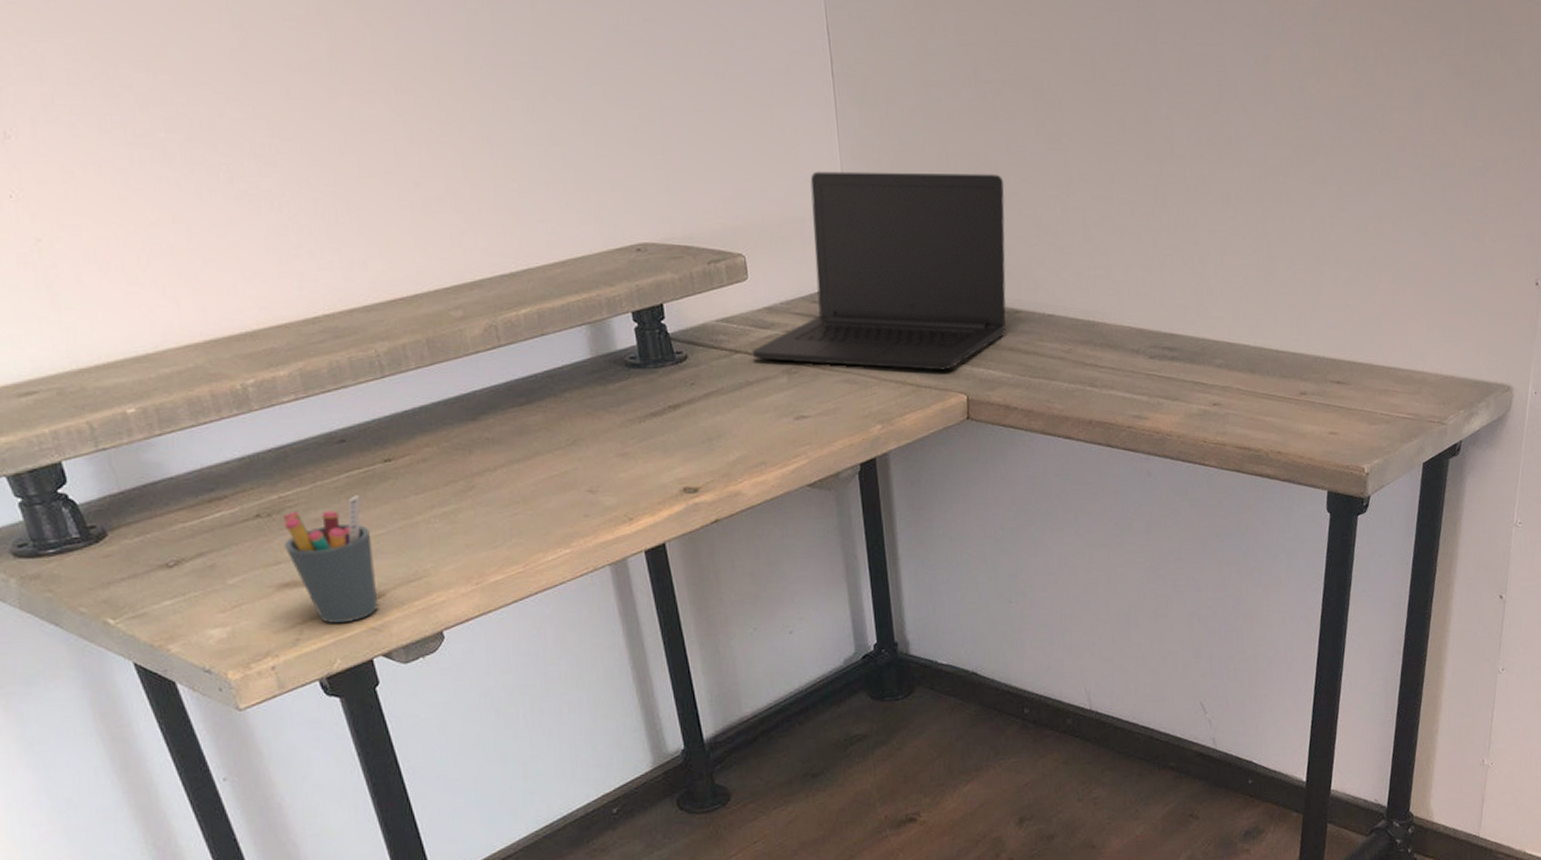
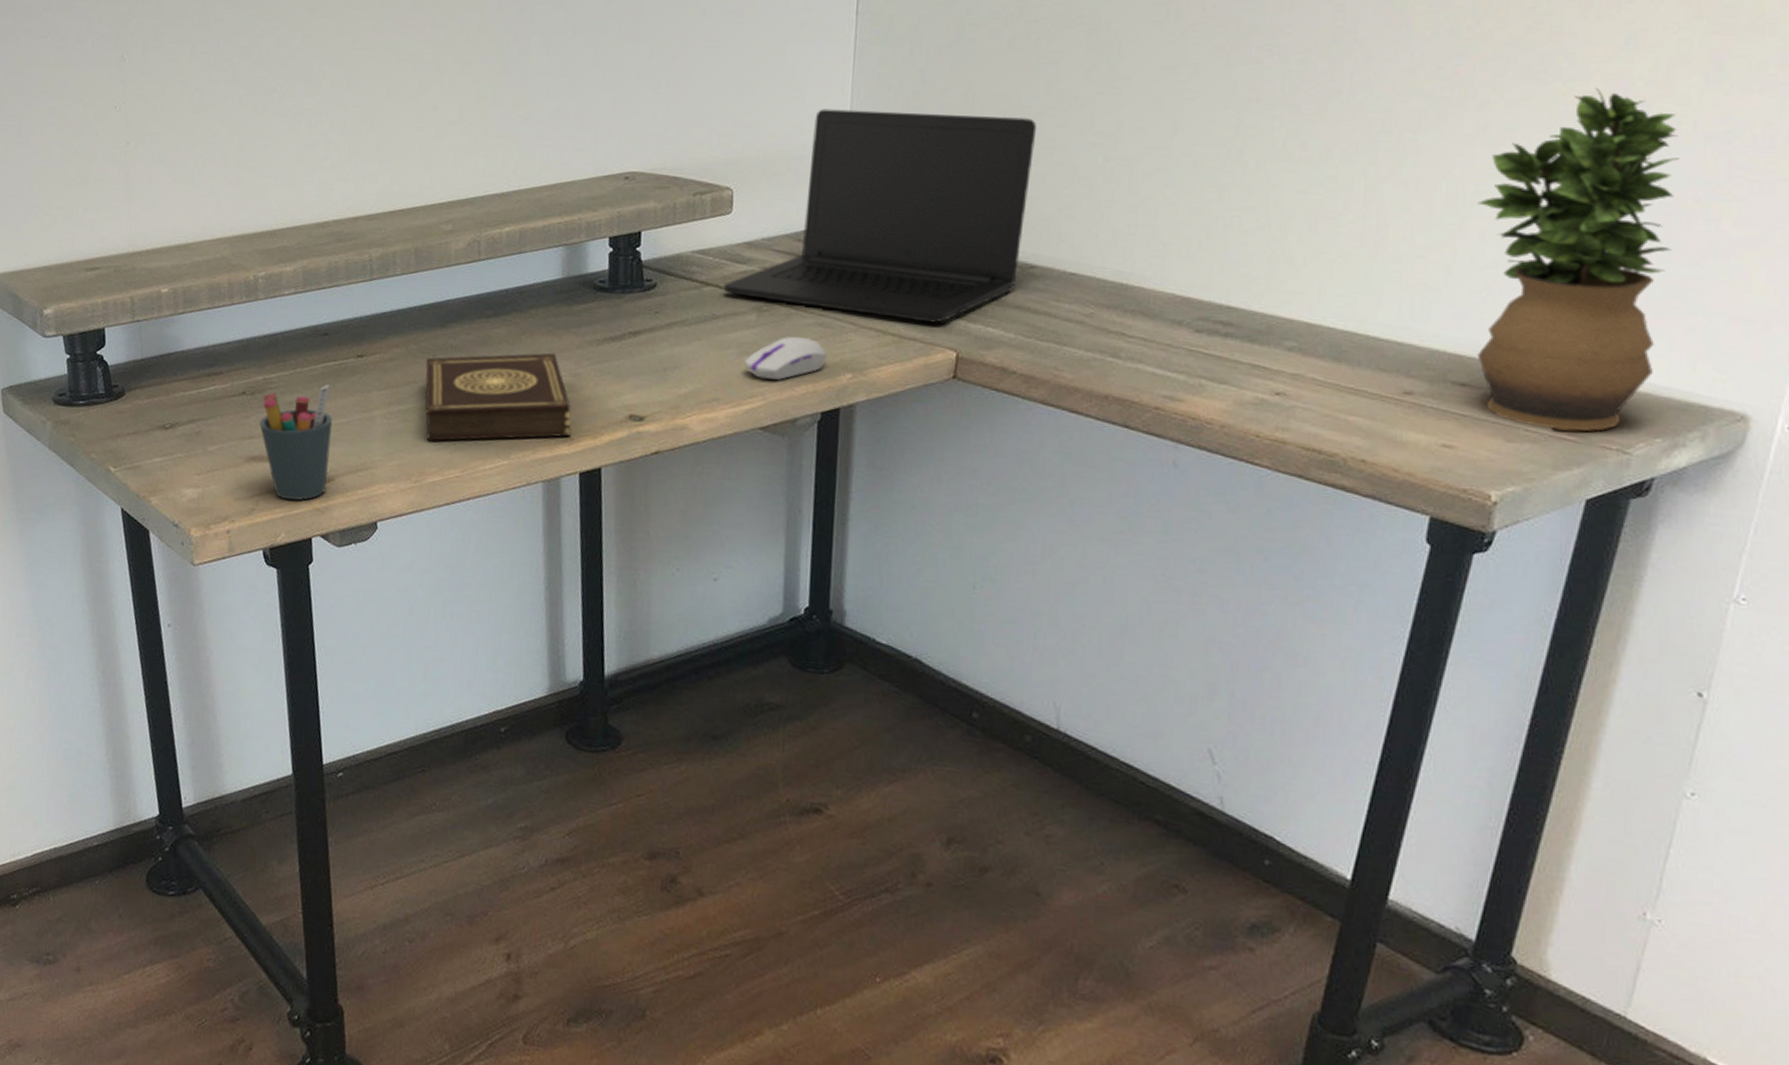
book: none [463,435,629,540] -> present [425,353,571,441]
computer mouse: none [783,394,857,438] -> present [744,336,826,380]
potted plant: none [1333,134,1457,411] -> present [1477,87,1679,432]

